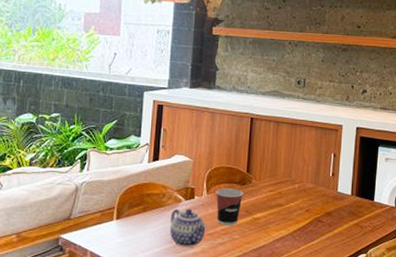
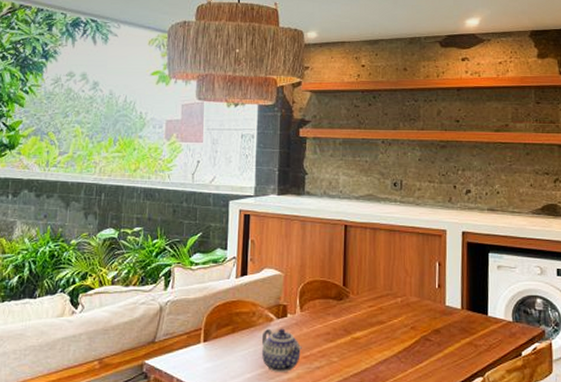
cup: present [216,188,243,225] -> none [310,304,340,346]

